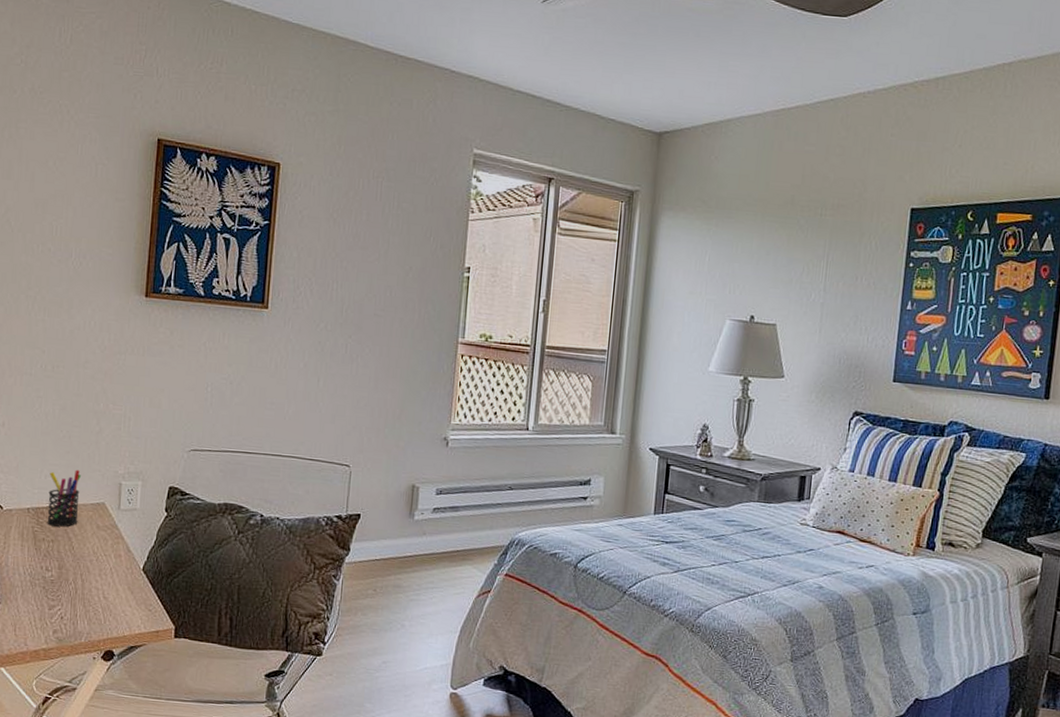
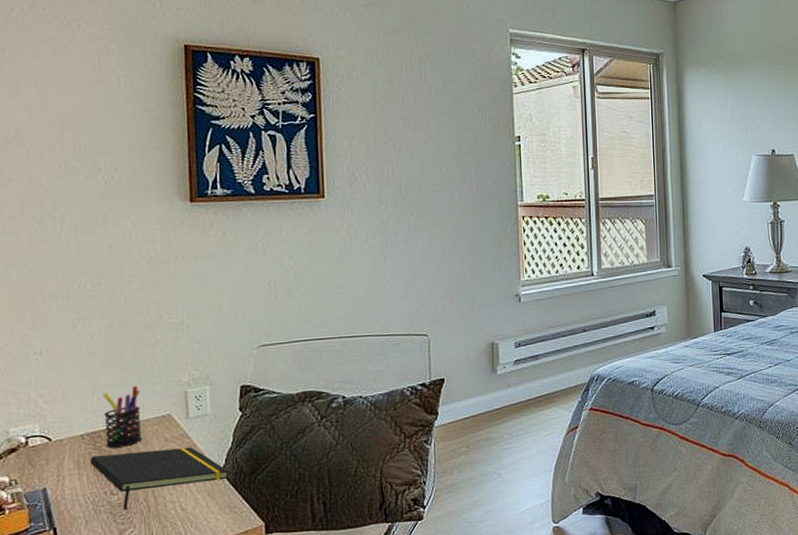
notepad: none [32,531,149,587] -> present [90,447,229,510]

